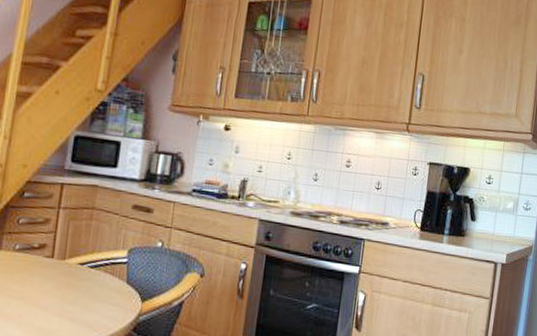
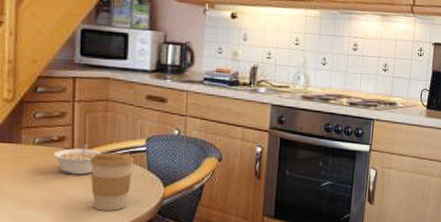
legume: none [32,252,82,286] -> present [53,144,102,175]
coffee cup: none [66,262,114,326] -> present [90,152,135,211]

